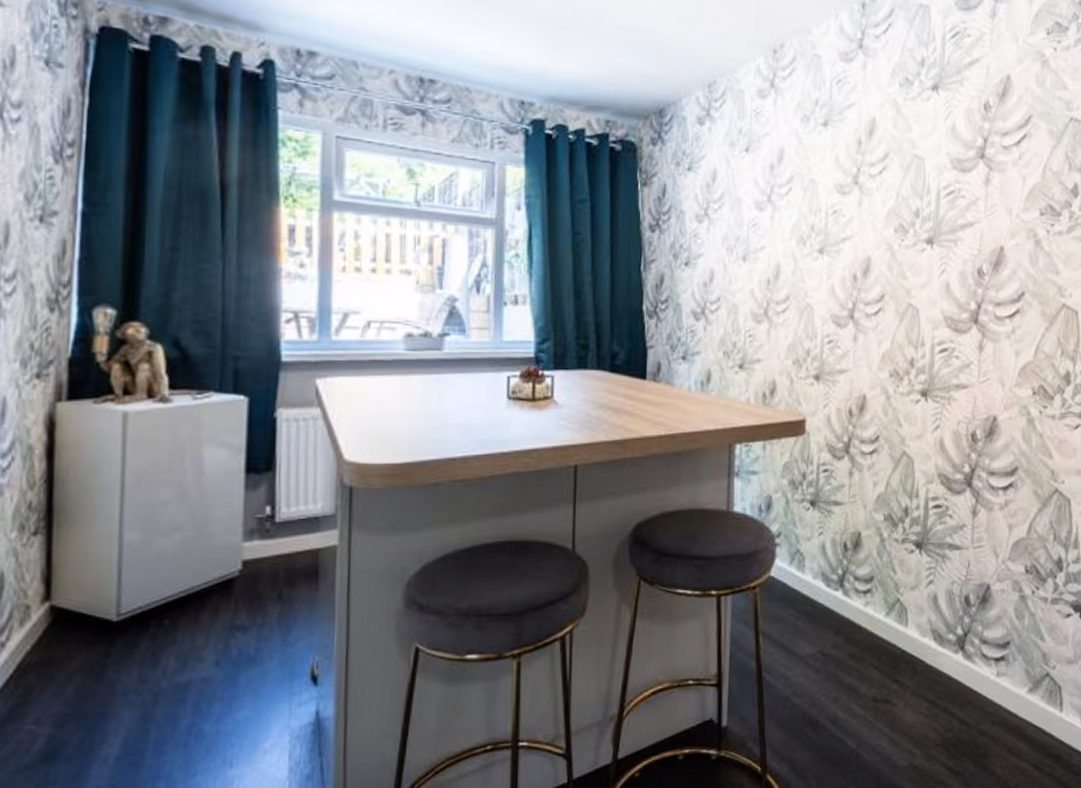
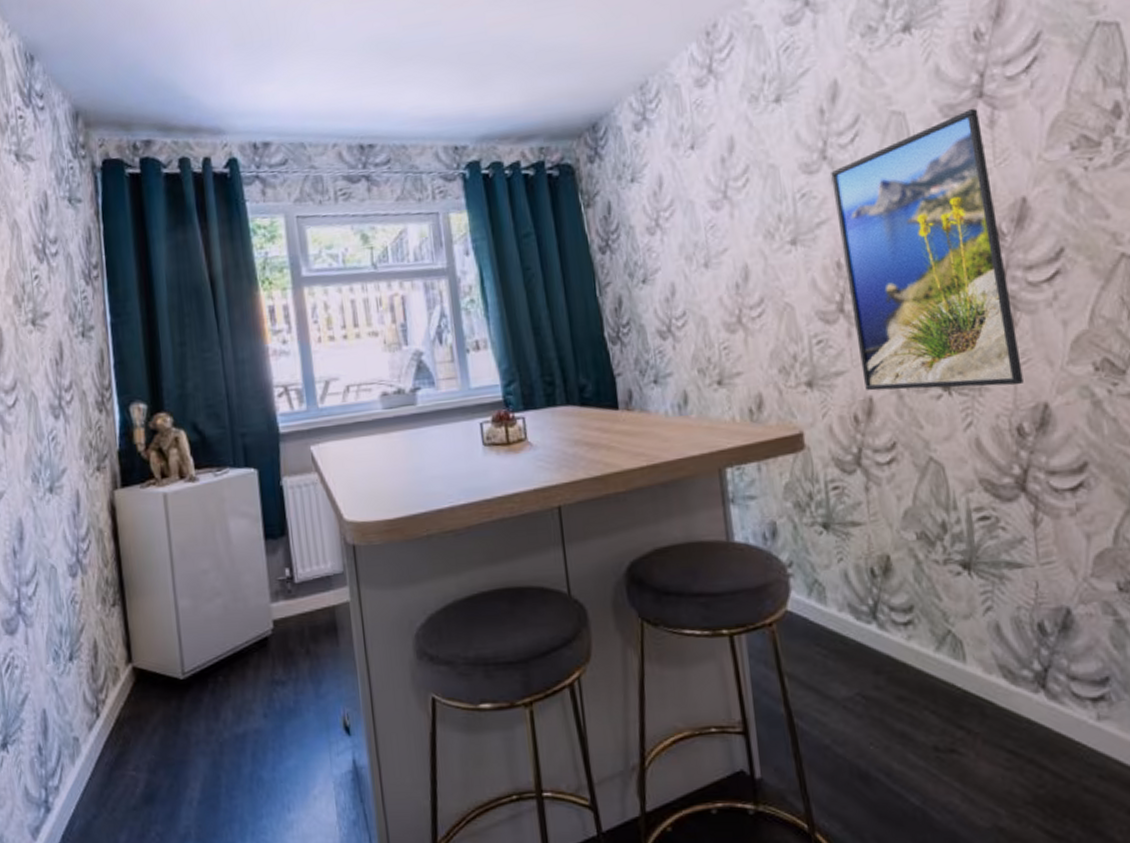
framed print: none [859,166,982,399] -> present [831,109,1024,391]

